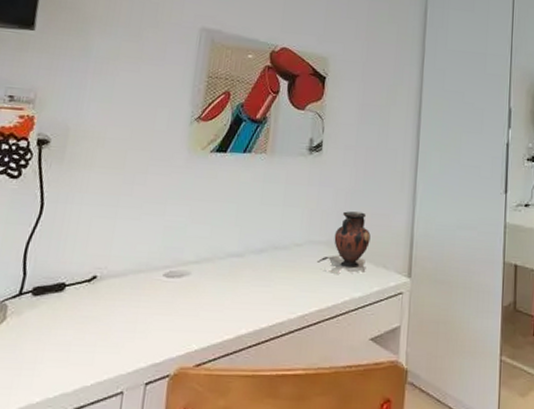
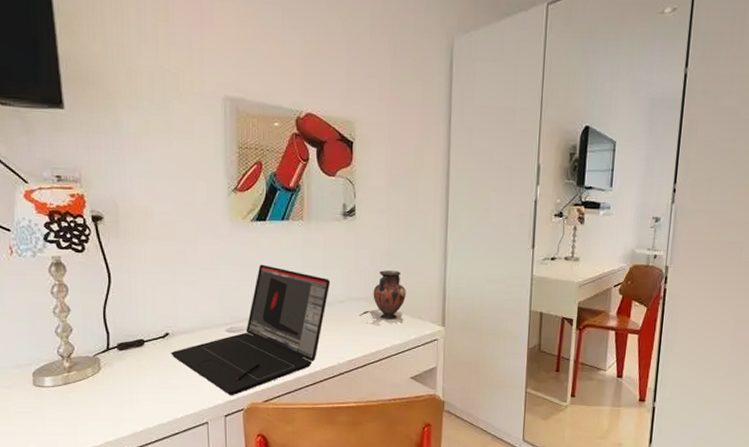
laptop: none [94,199,289,358] -> present [171,264,331,396]

